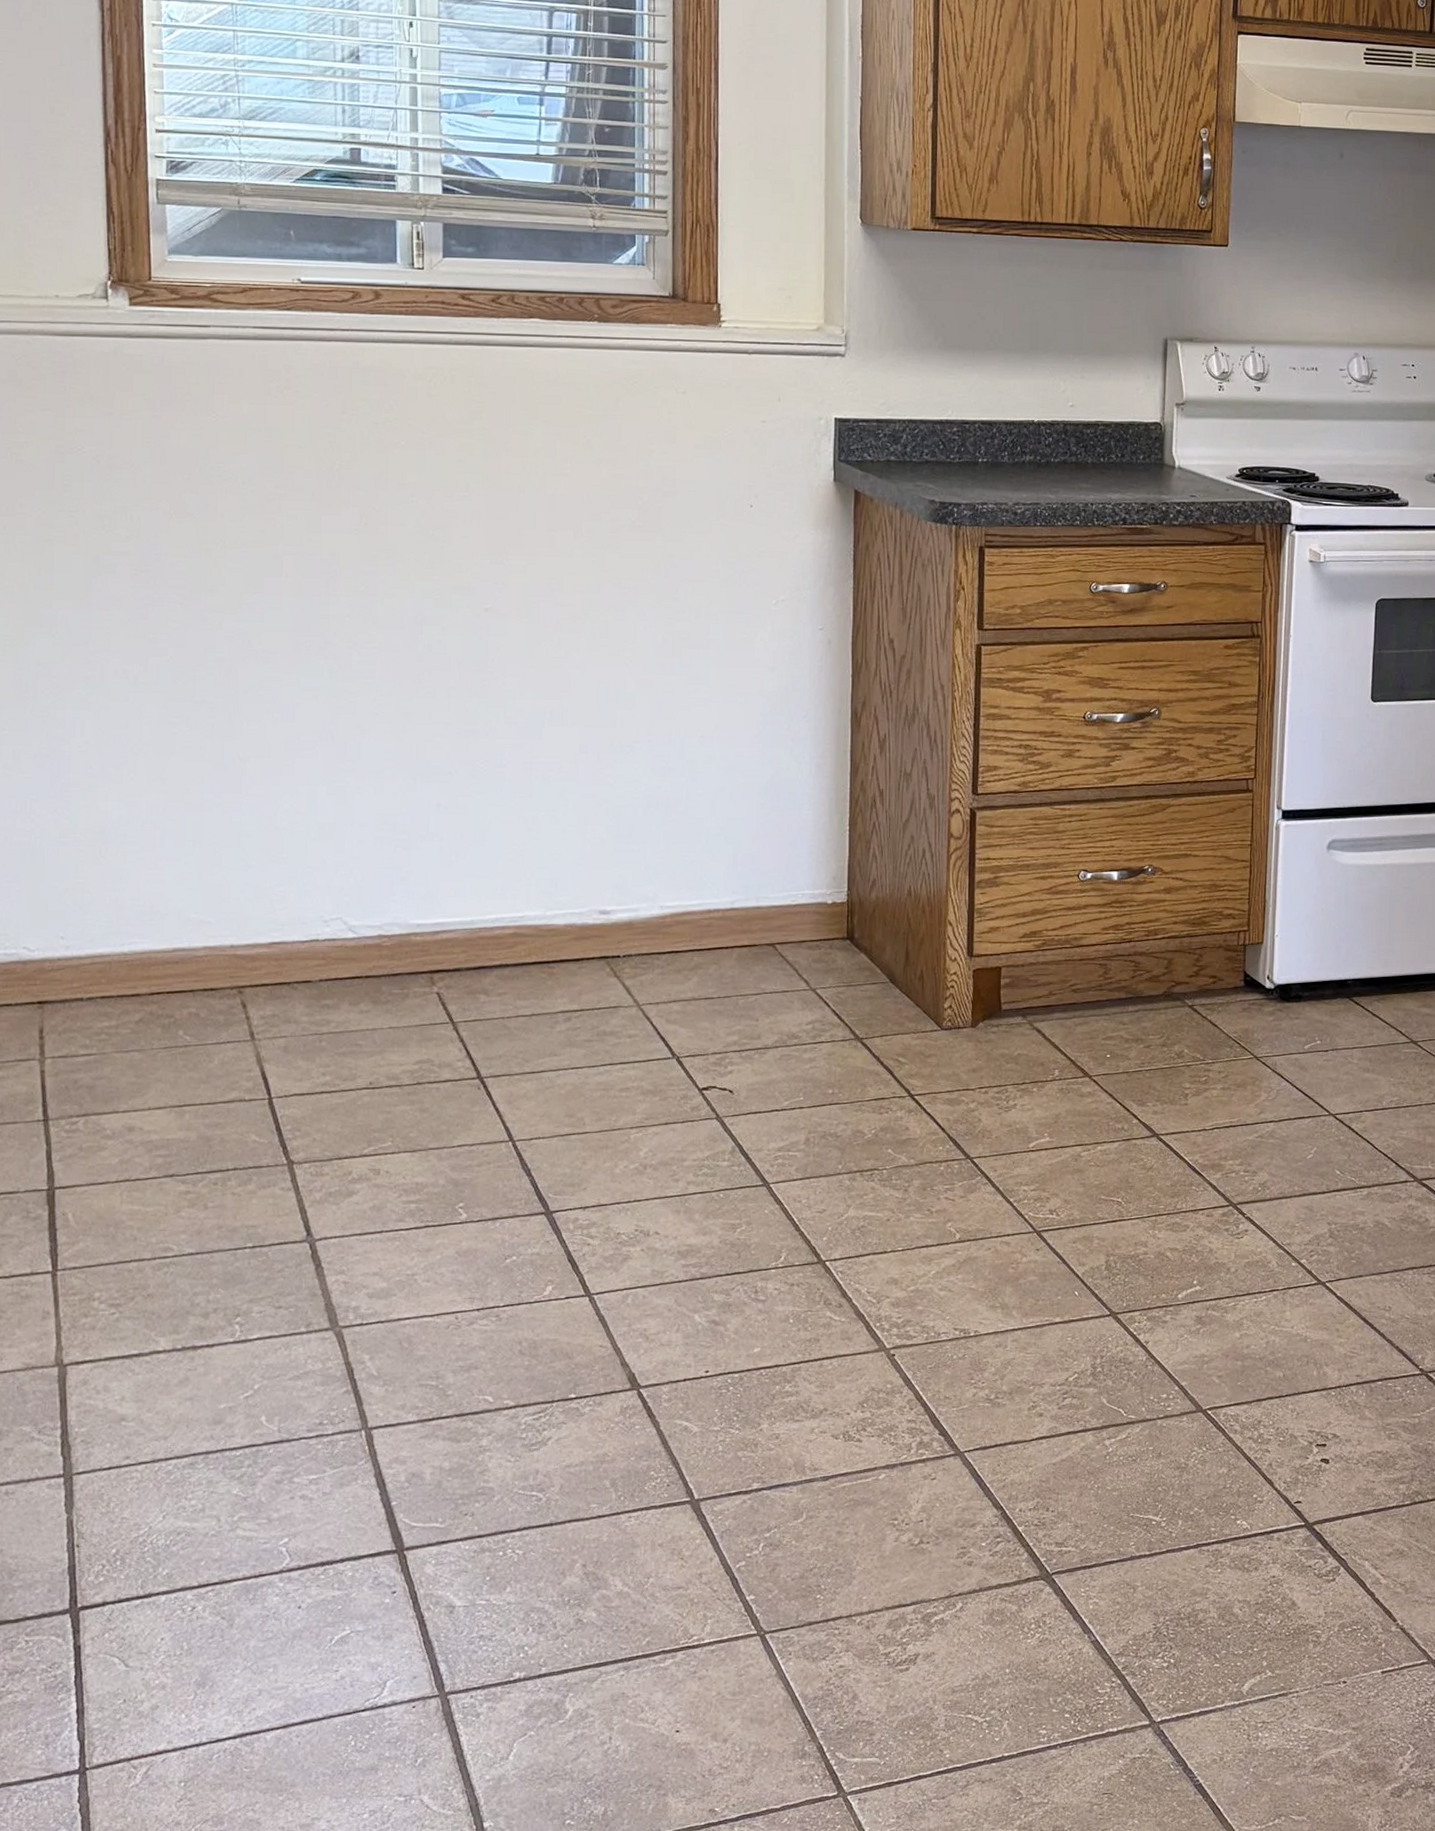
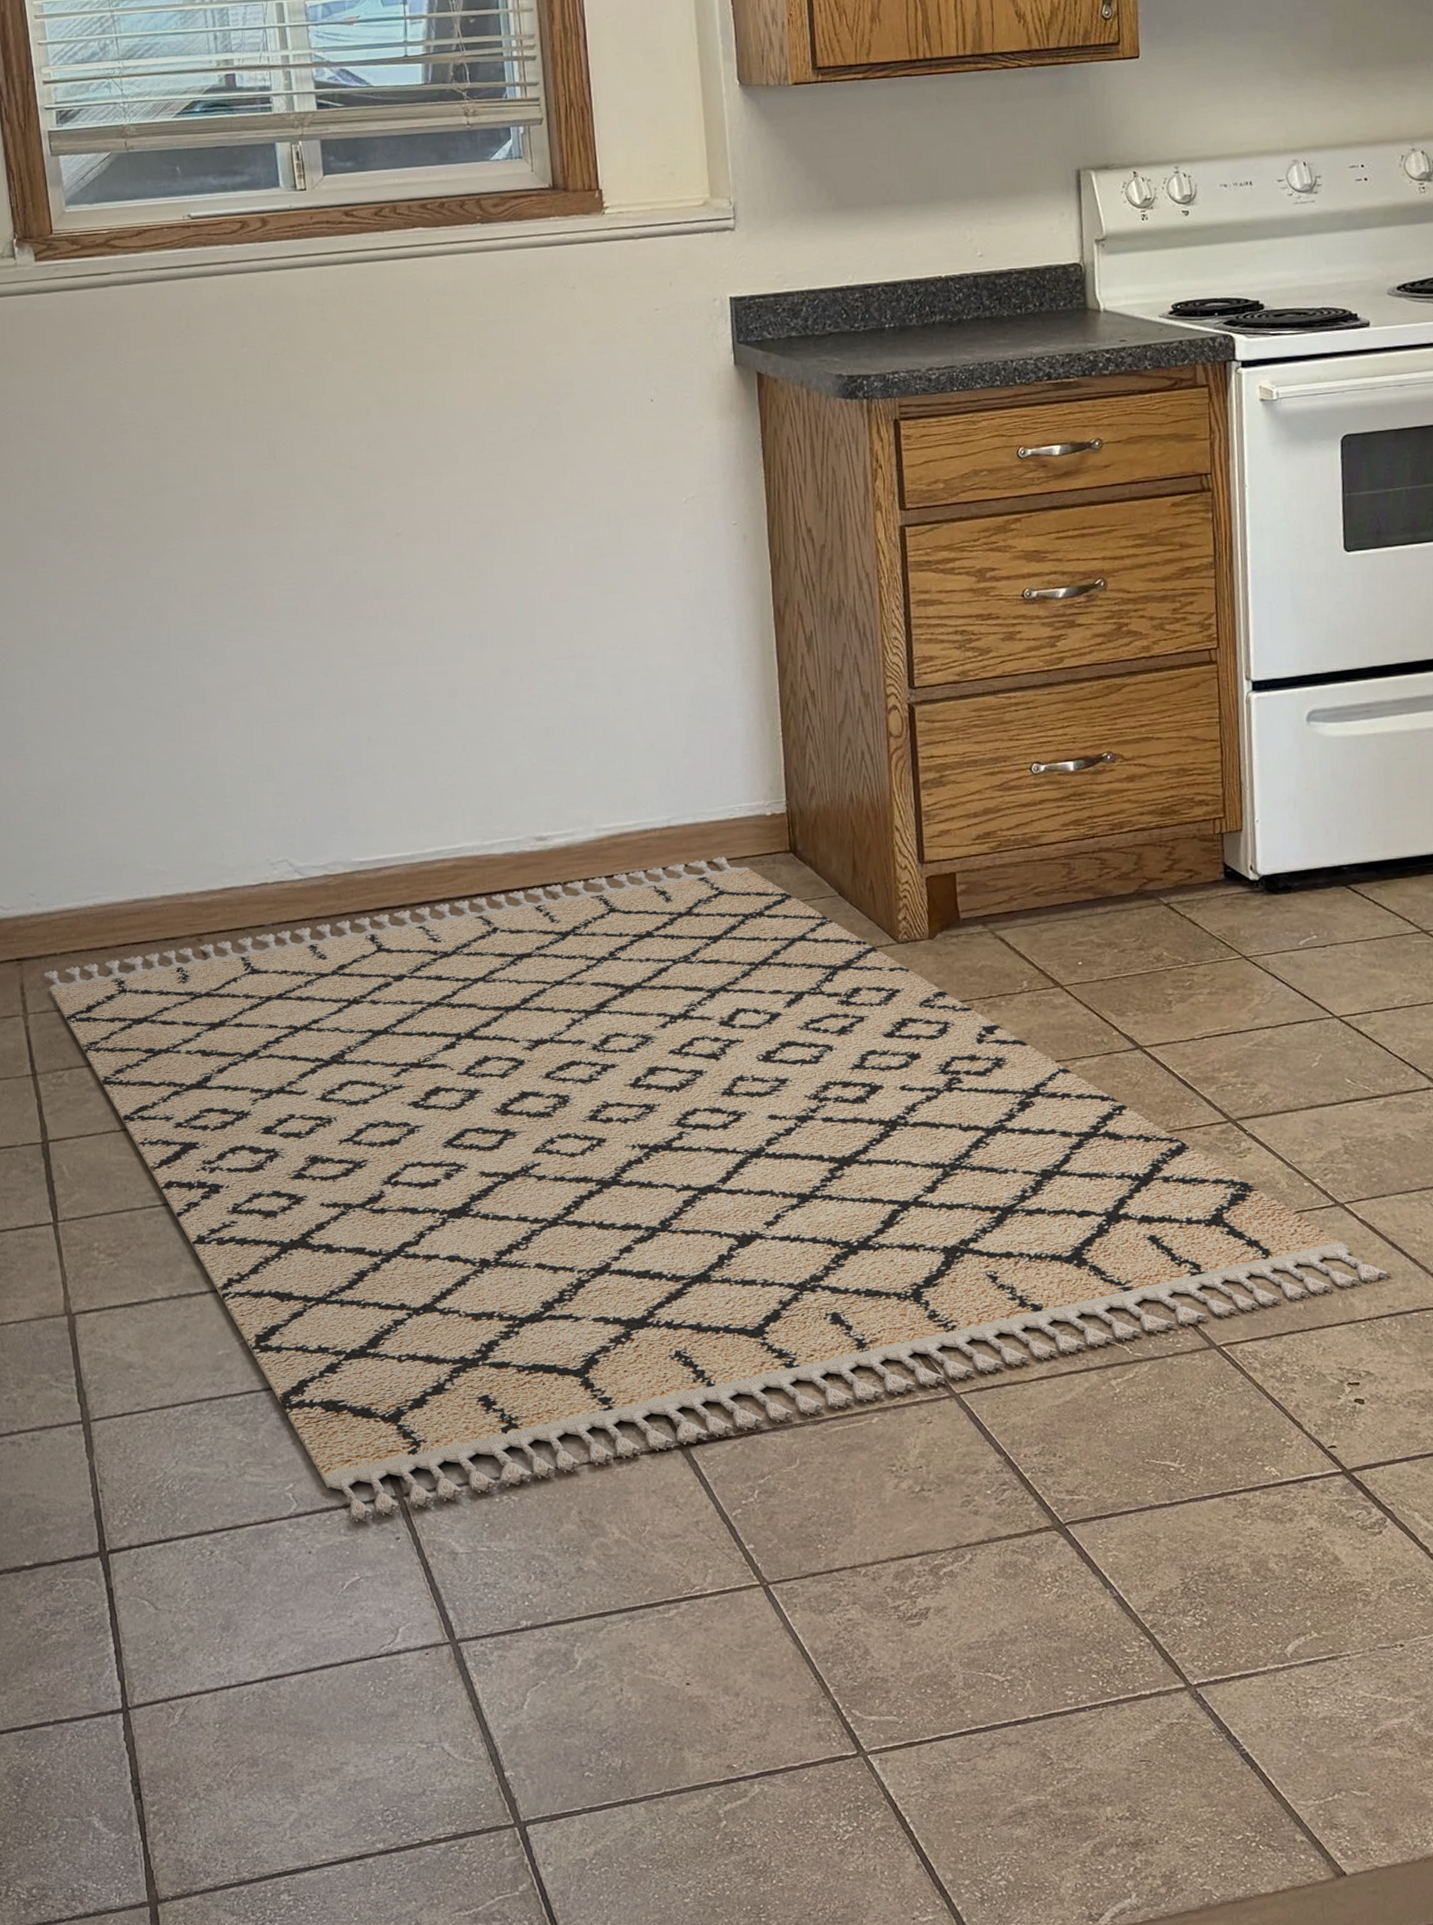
rug: none [65,940,1362,1576] -> present [43,857,1392,1522]

